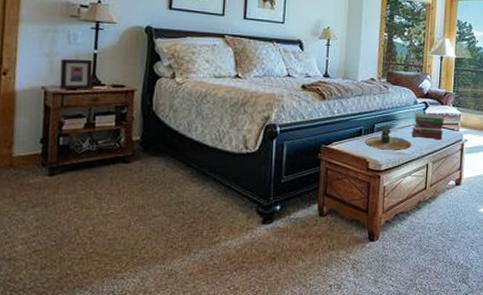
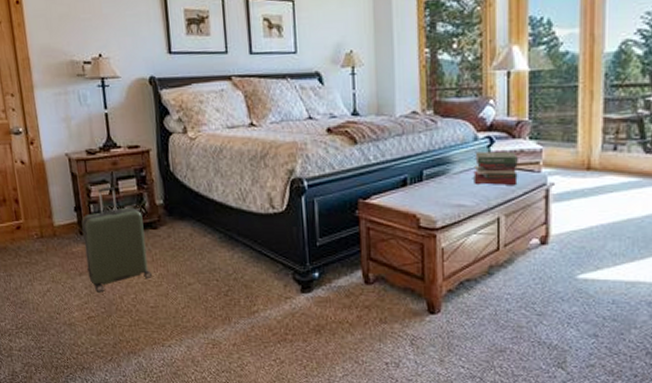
suitcase: none [42,121,116,225] -> present [81,187,152,293]
picture frame: present [59,59,93,90] -> none [77,120,109,155]
decorative tray: present [365,126,411,150] -> none [413,172,474,202]

